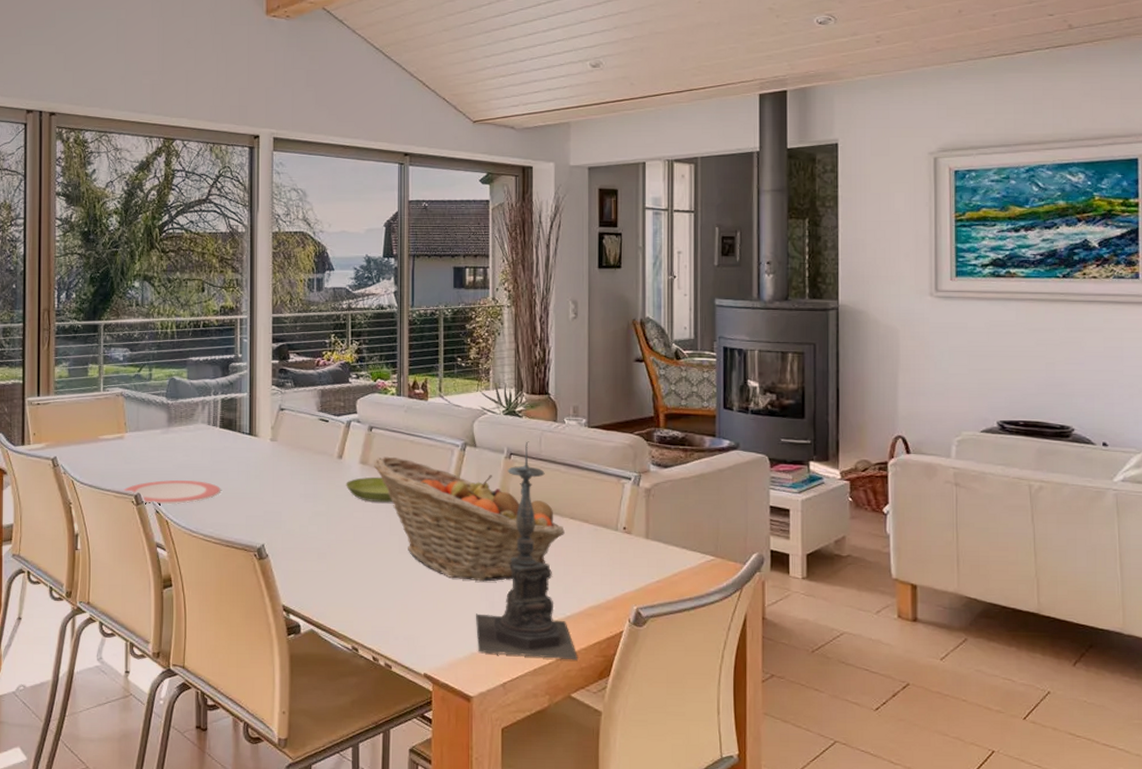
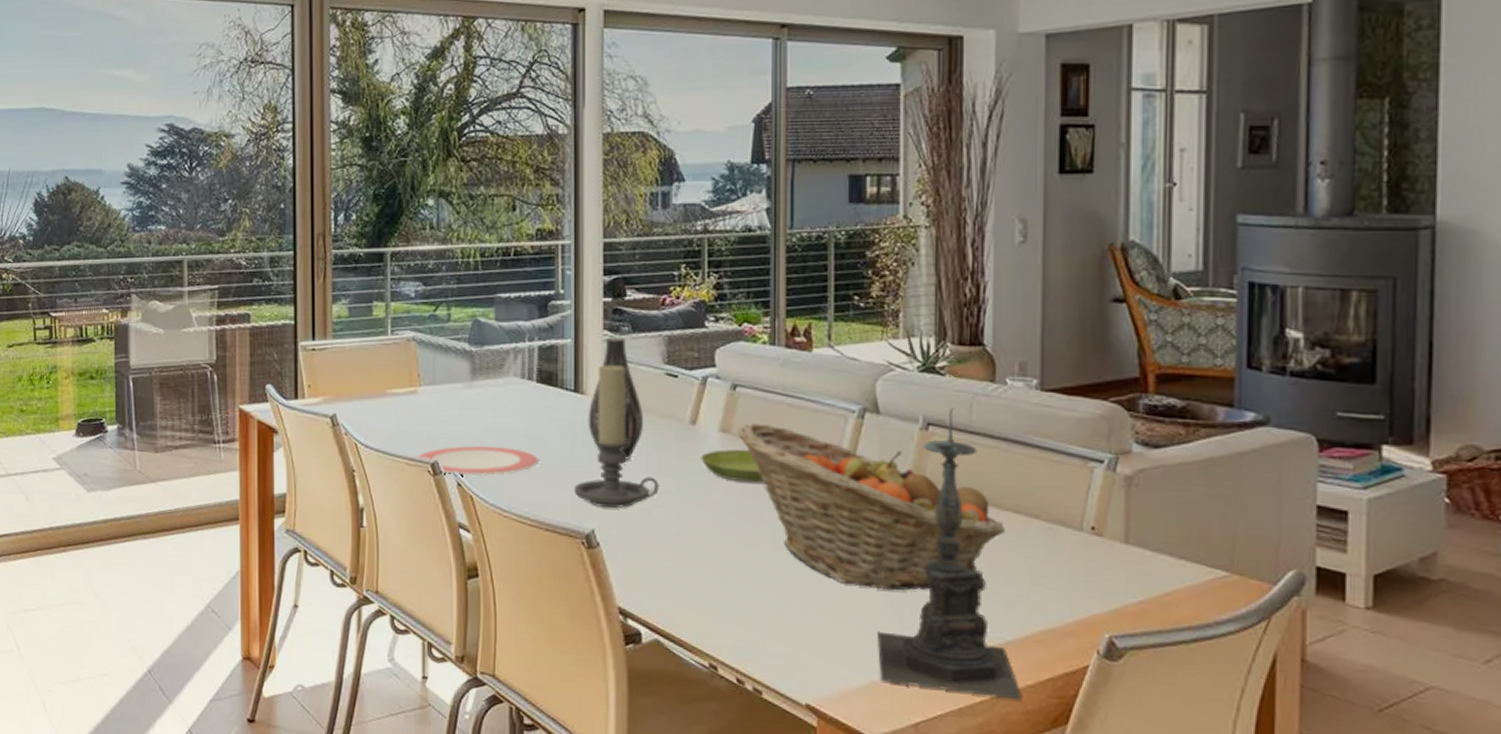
candle holder: none [248,412,314,526] -> present [573,364,659,508]
vase: none [259,391,303,488] -> present [588,337,644,460]

